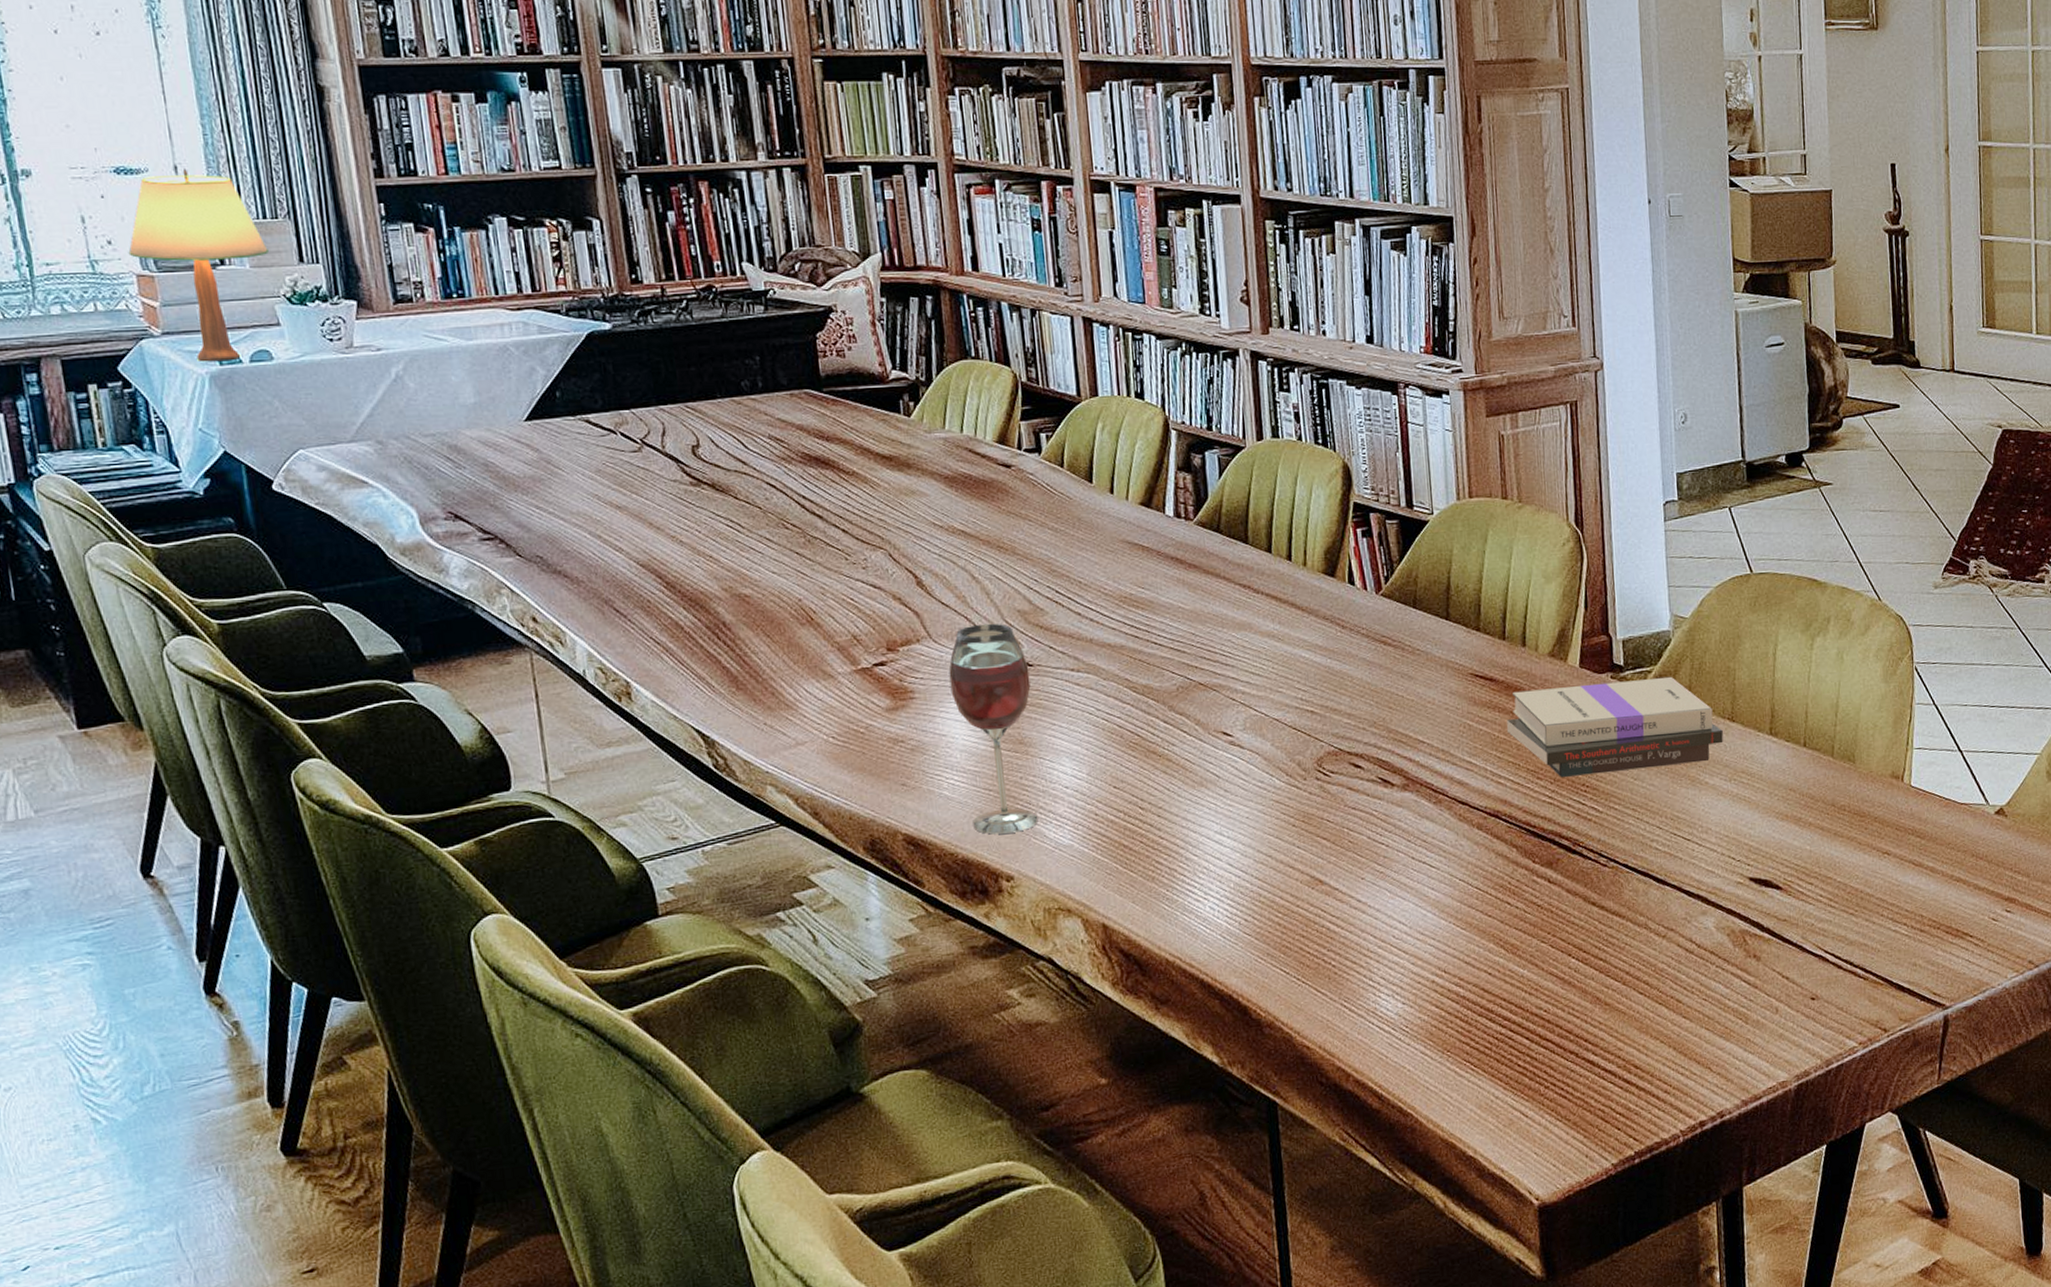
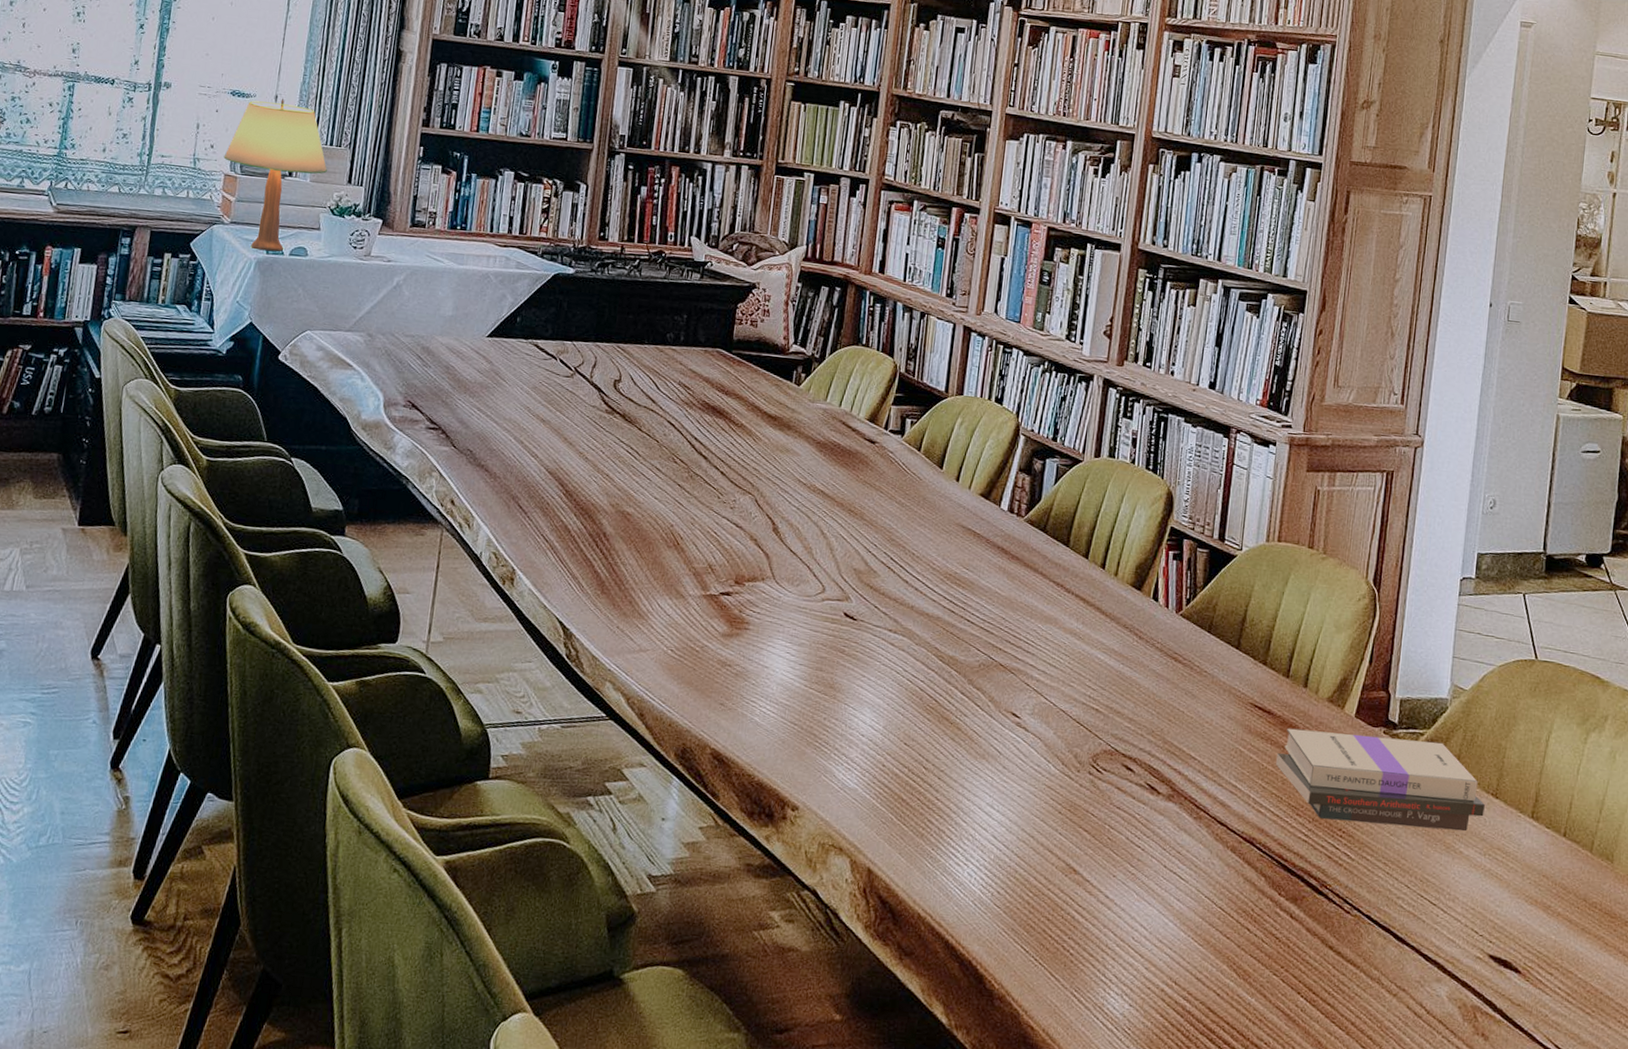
wineglass: present [949,623,1038,835] -> none [773,574,853,768]

